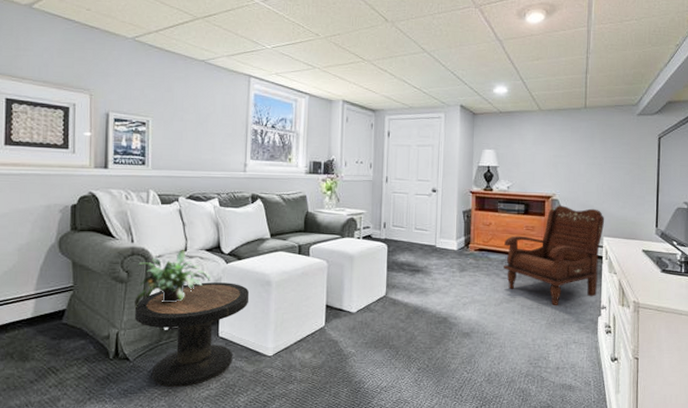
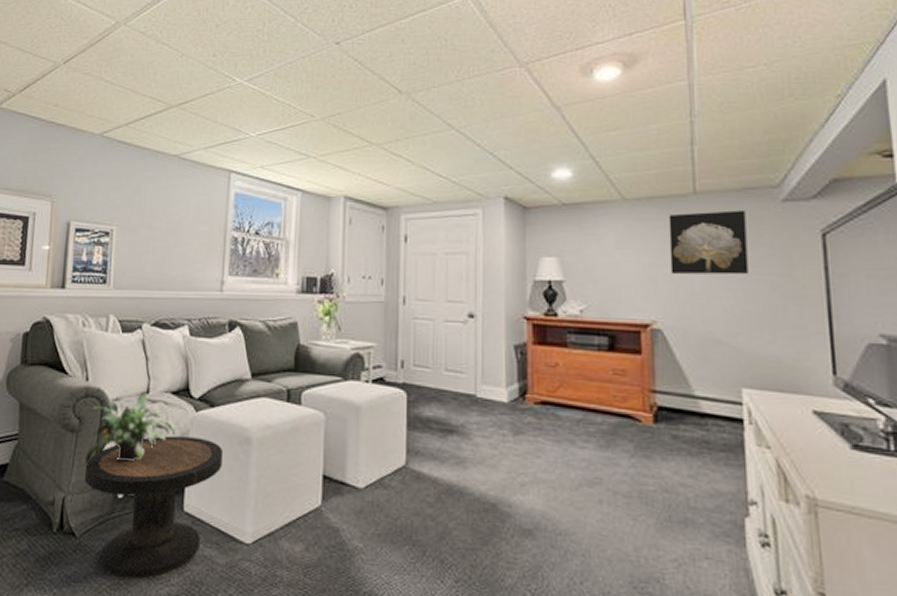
armchair: present [503,205,604,305] -> none [580,338,741,495]
wall art: none [566,120,615,164] -> present [668,210,749,275]

